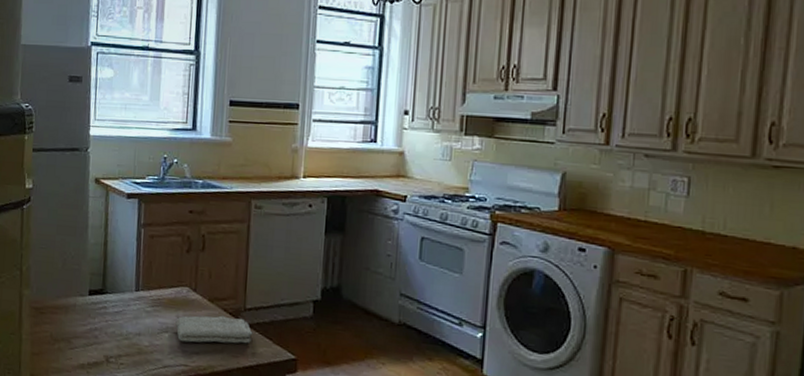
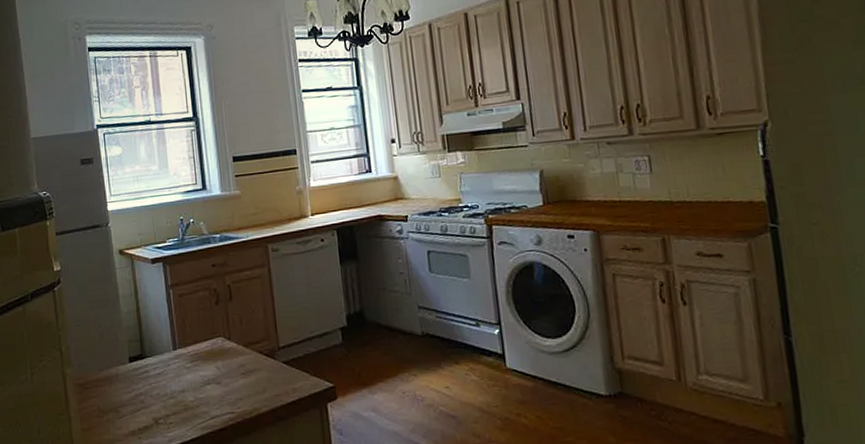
washcloth: present [175,315,253,344] -> none [215,357,290,391]

